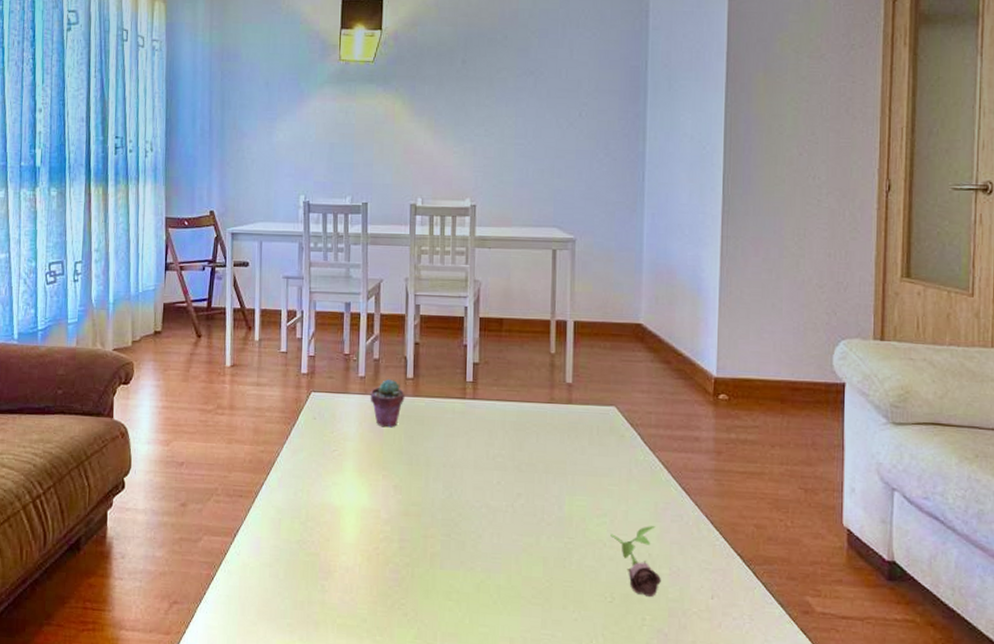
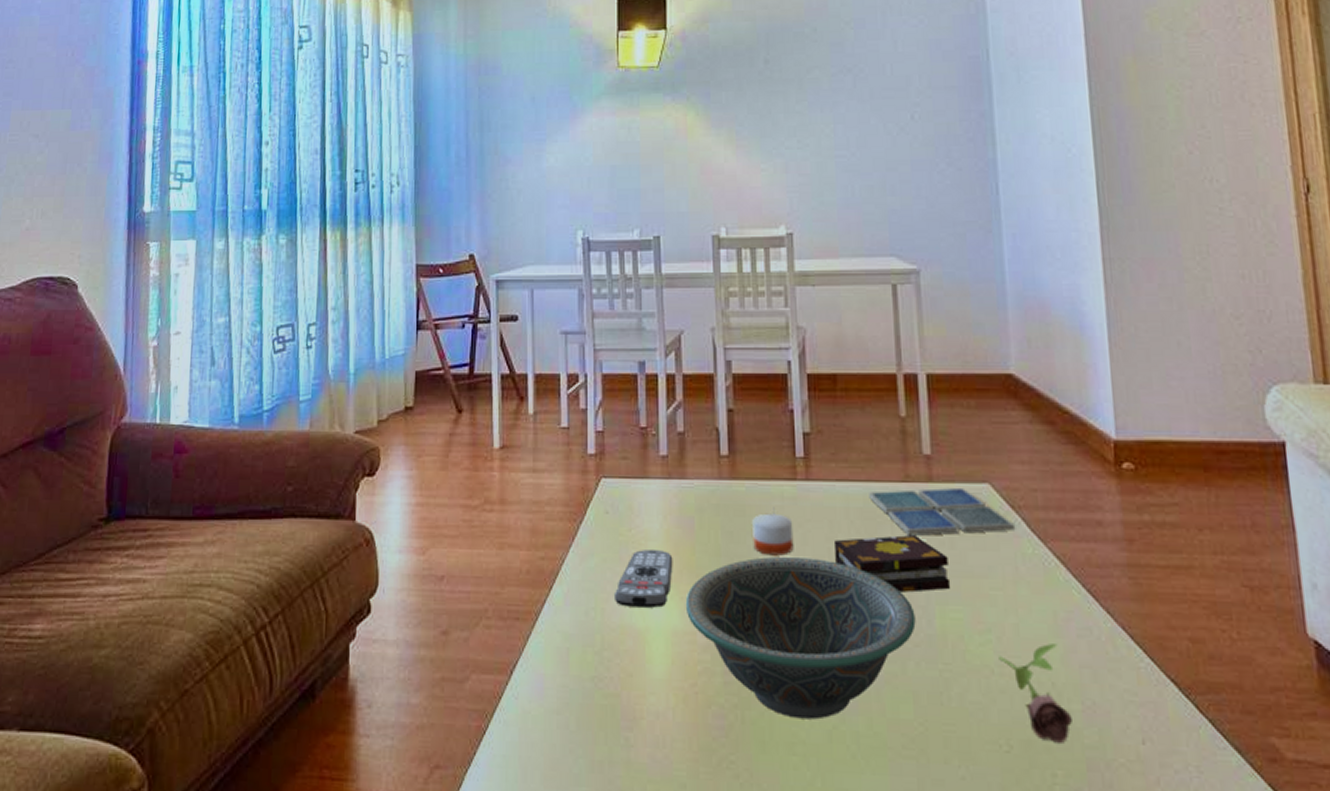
remote control: none [318,447,365,491] -> present [615,548,673,608]
potted succulent: present [370,378,405,428] -> none [675,457,719,522]
decorative bowl: none [373,456,550,576] -> present [685,557,916,720]
candle: none [428,423,461,455] -> present [752,513,794,556]
book: none [491,442,578,486] -> present [833,534,950,593]
drink coaster: none [521,408,633,444] -> present [869,487,1016,536]

